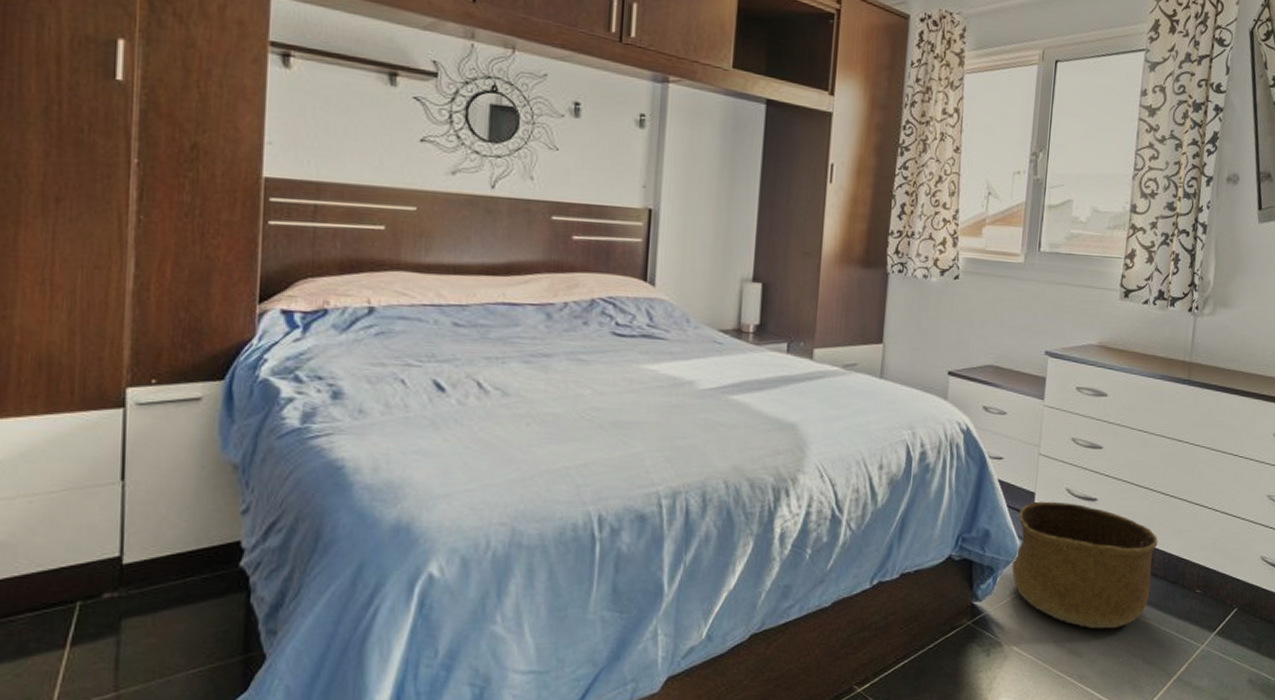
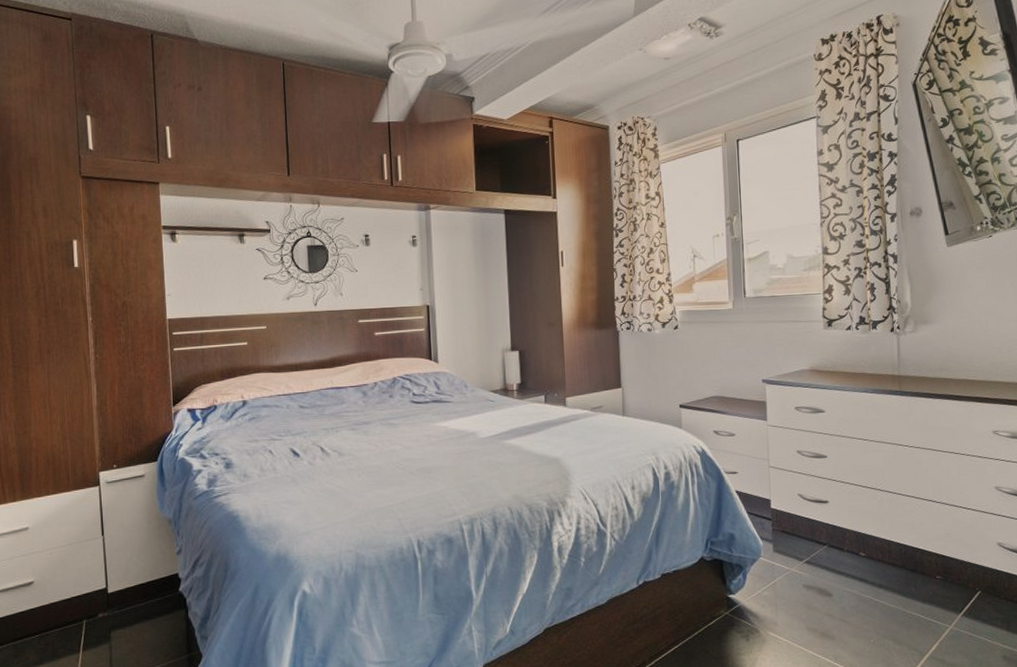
basket: present [1011,501,1158,629] -> none [758,506,892,615]

